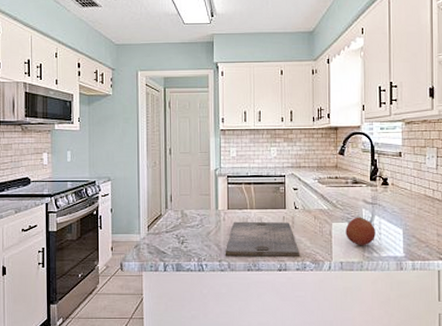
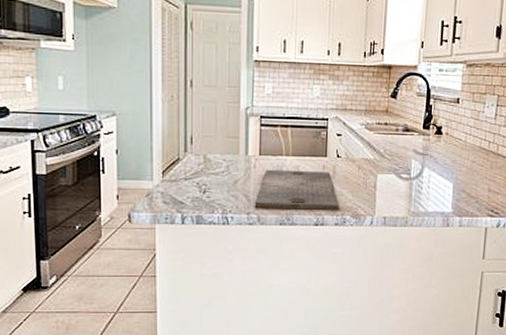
fruit: present [345,217,375,246] -> none [391,168,424,201]

